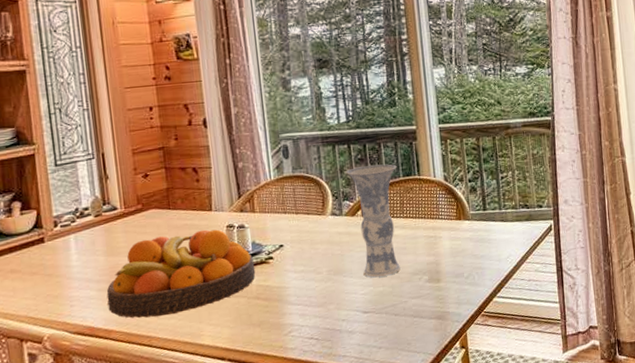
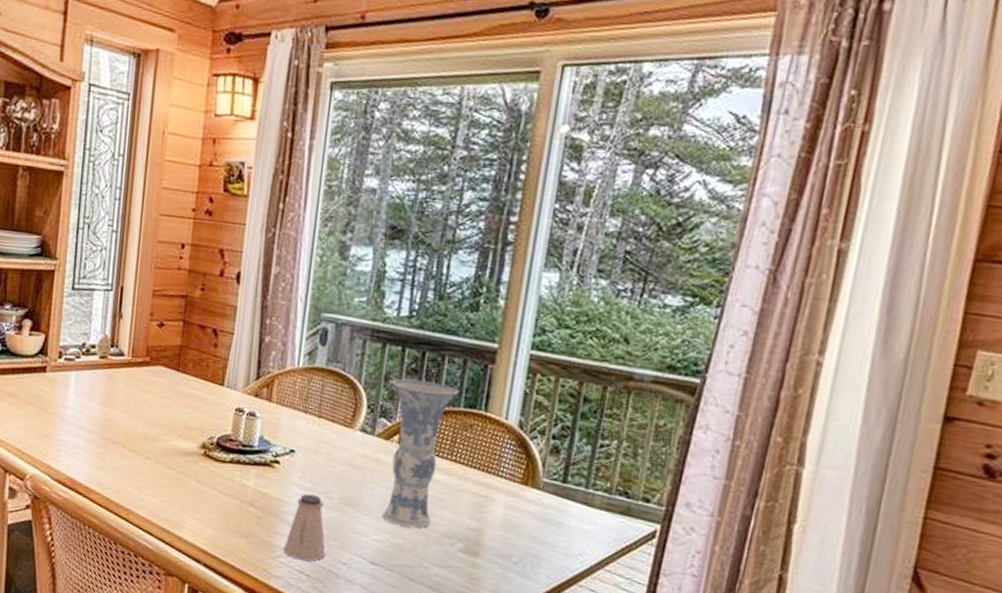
fruit bowl: present [106,229,256,319] -> none [93,398,257,495]
saltshaker: none [292,274,327,330] -> present [283,493,326,561]

